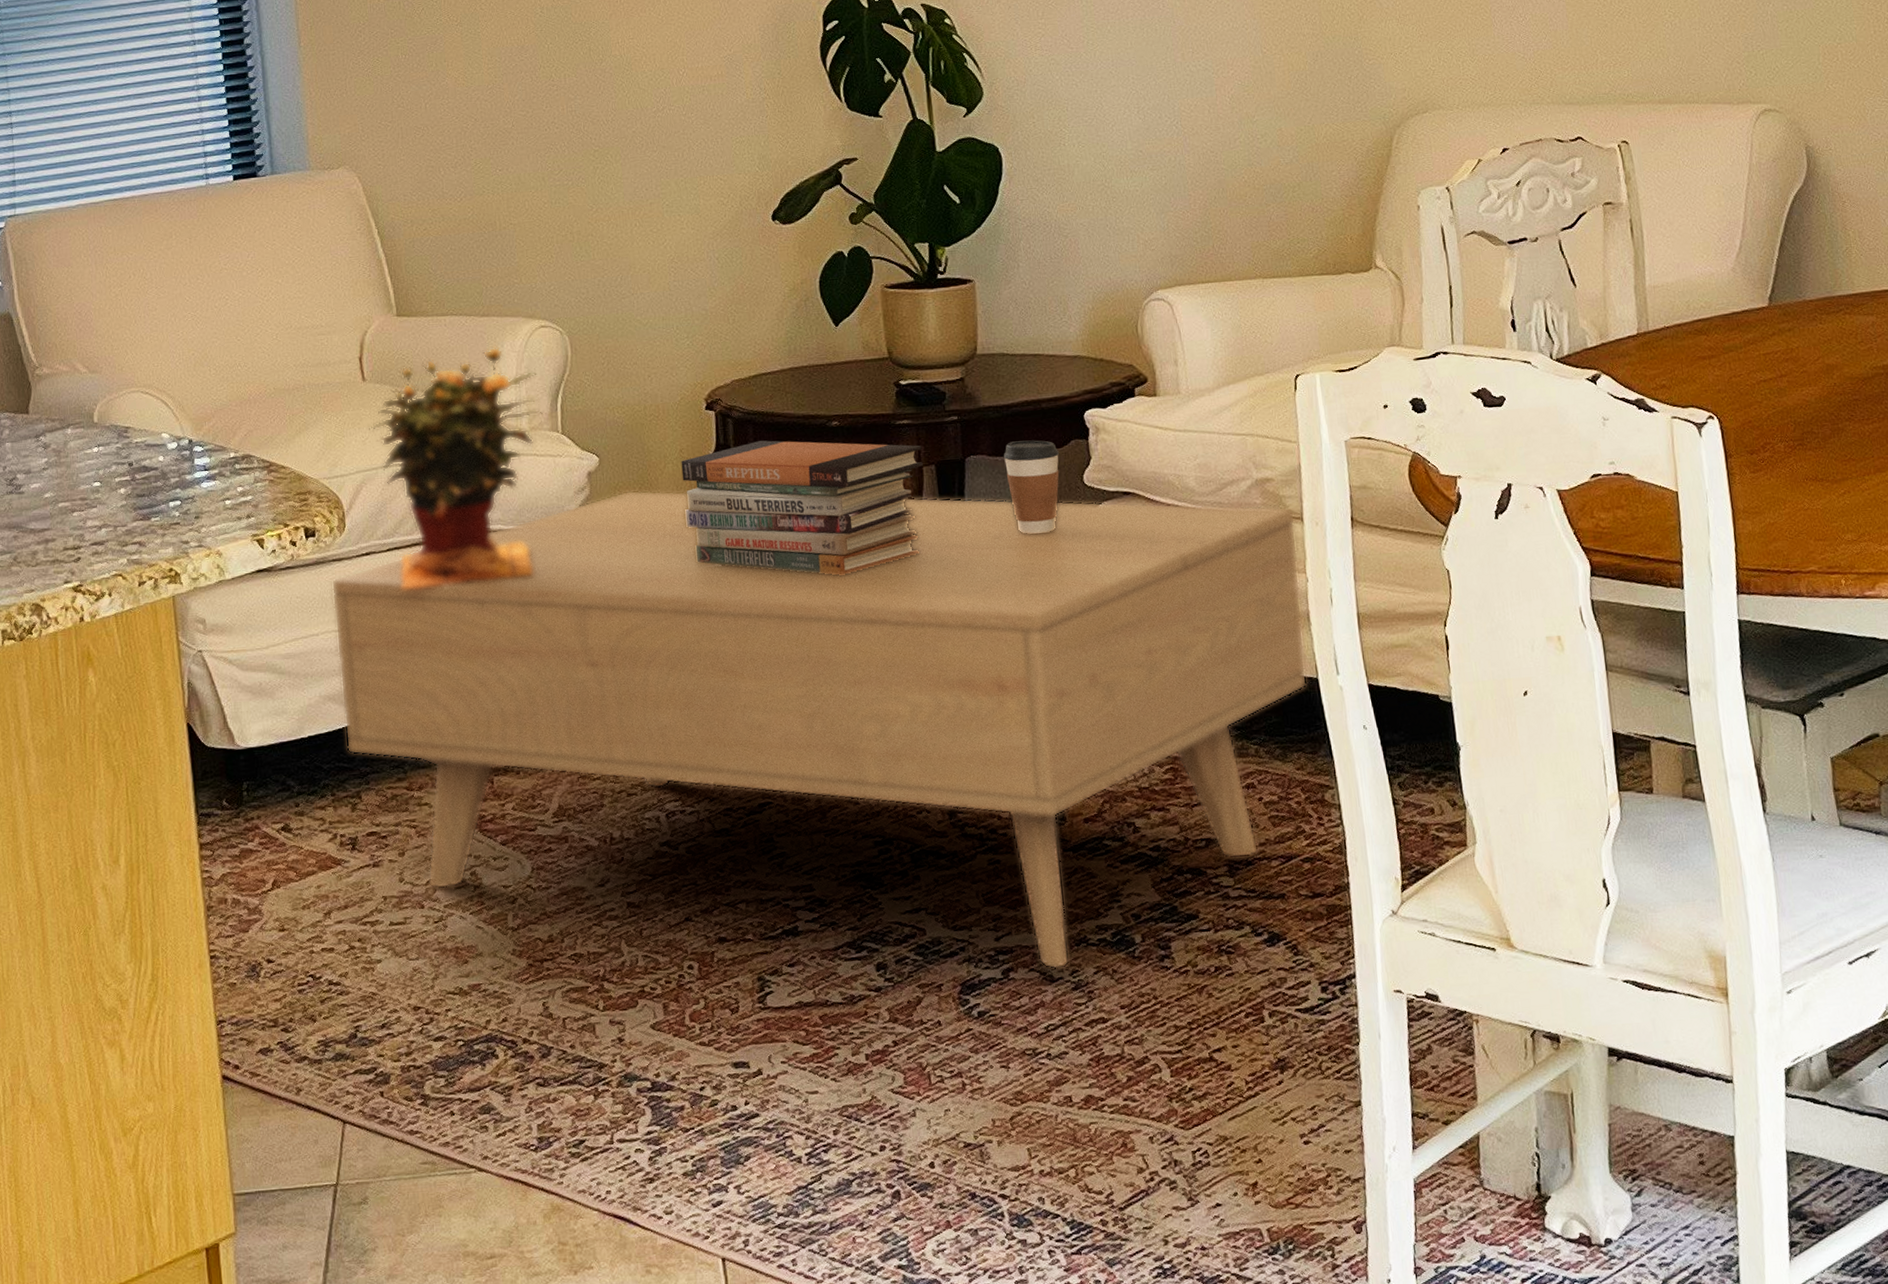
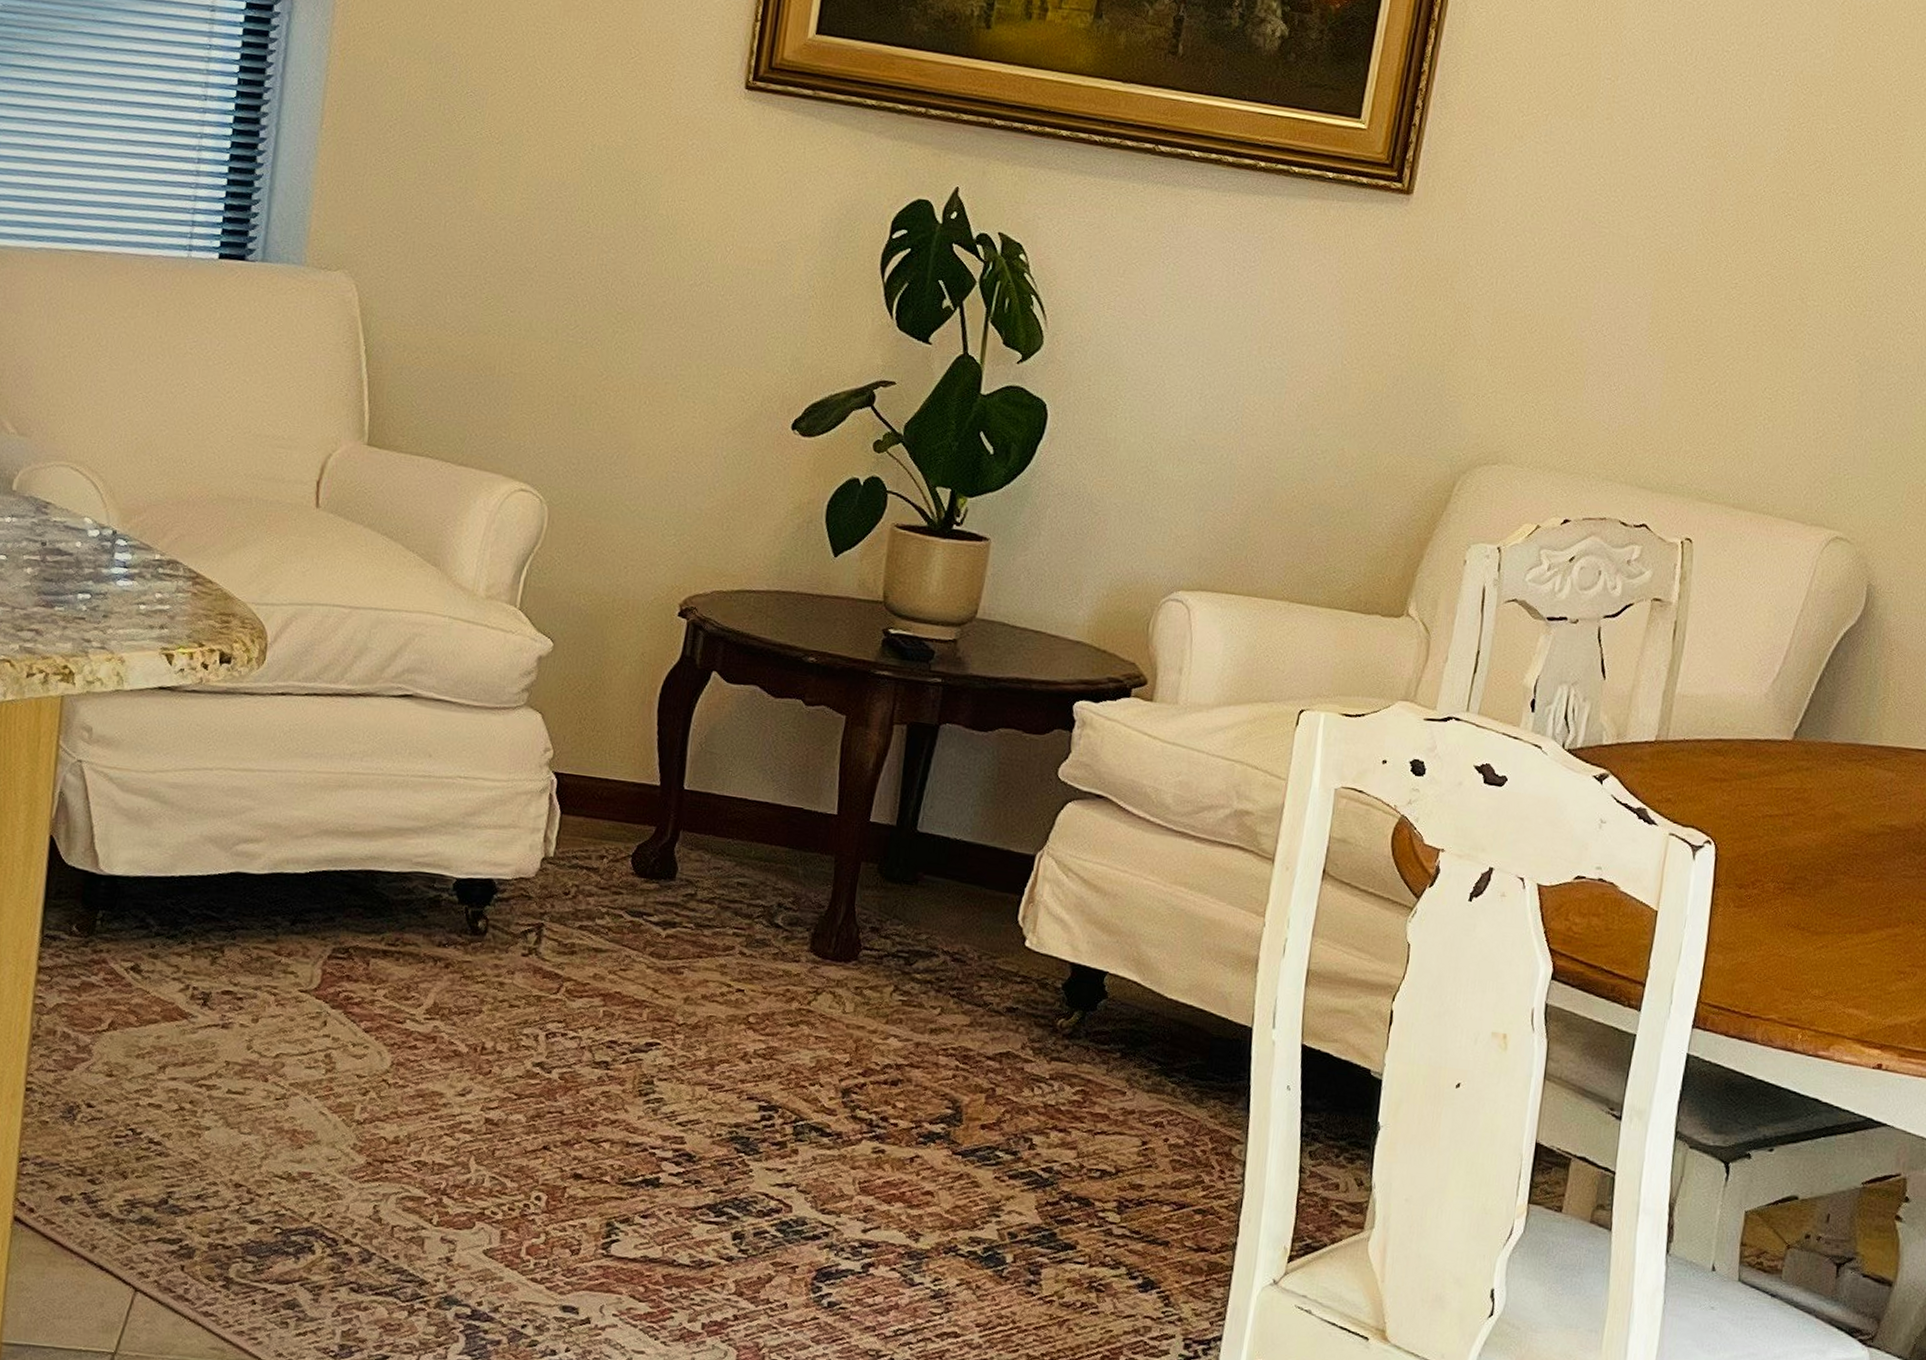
coffee table: present [331,490,1307,969] -> none [218,684,1268,1274]
flower arrangement: present [369,347,542,589] -> none [312,500,506,753]
book stack: present [681,440,924,576] -> none [631,660,898,821]
coffee cup: present [1003,440,1060,535] -> none [977,717,1040,821]

